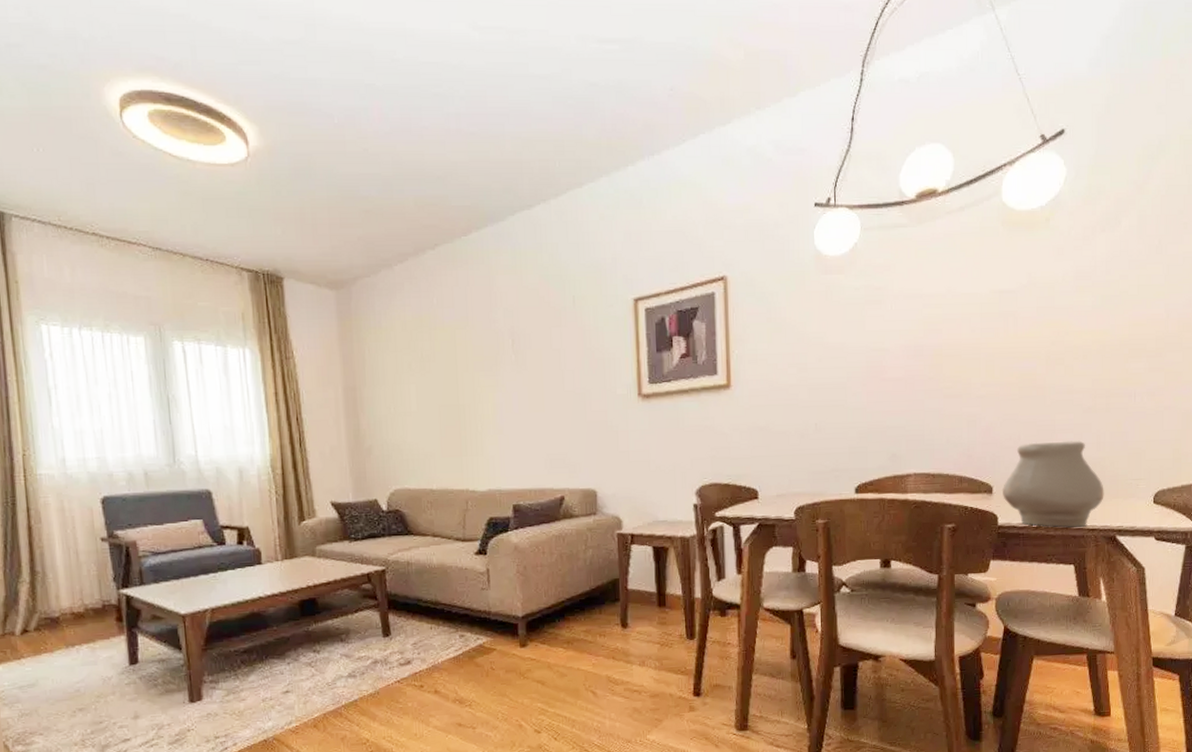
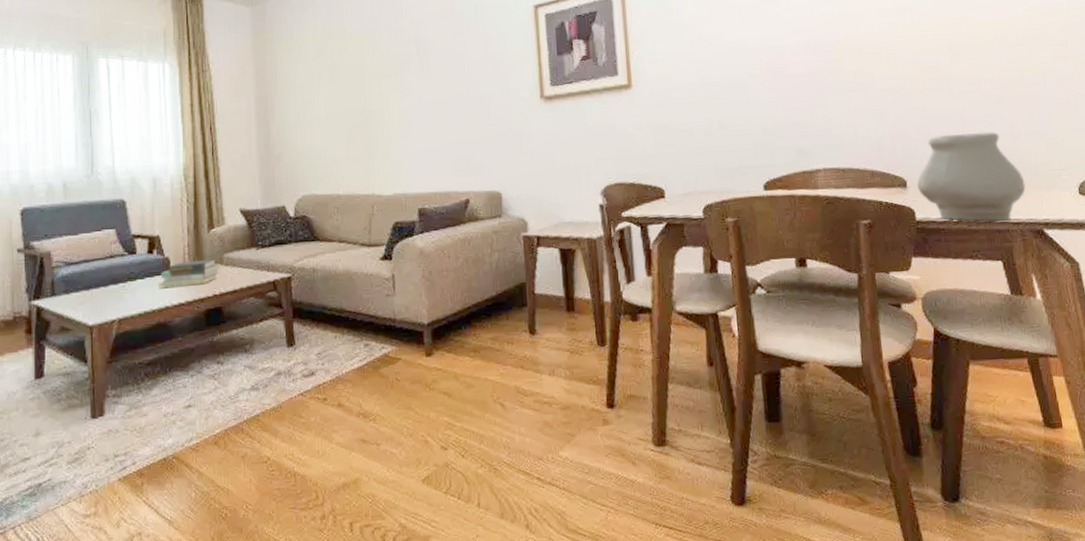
books: none [249,550,313,580] -> present [157,258,220,289]

